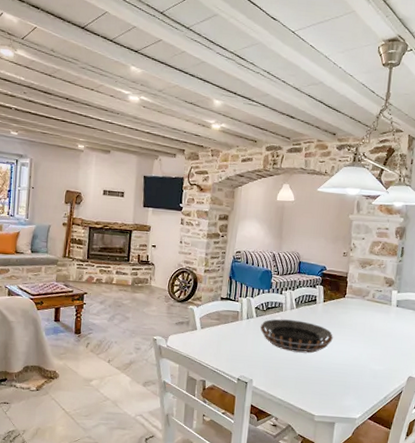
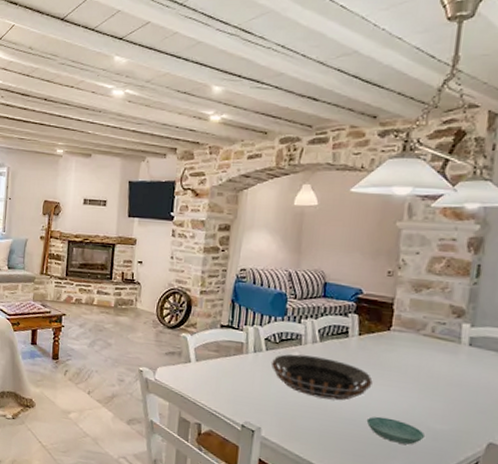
saucer: none [329,363,369,383] -> present [366,416,426,445]

